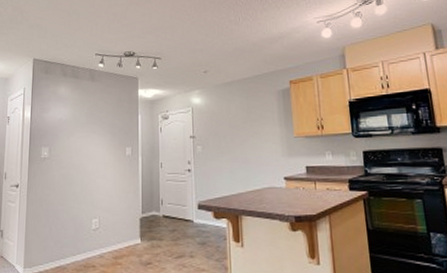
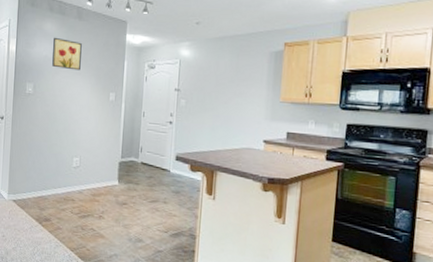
wall art: none [67,99,96,130] -> present [52,37,82,71]

